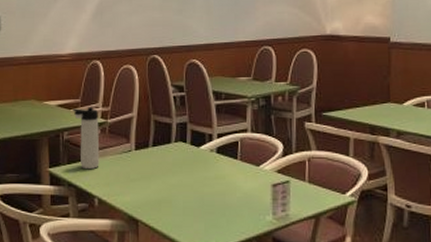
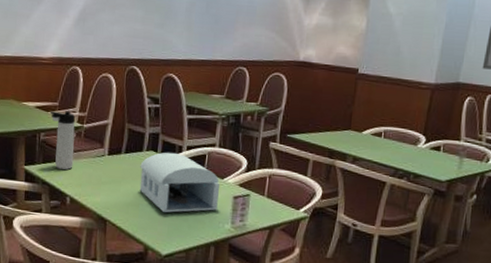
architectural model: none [169,141,257,207] -> present [139,152,220,213]

